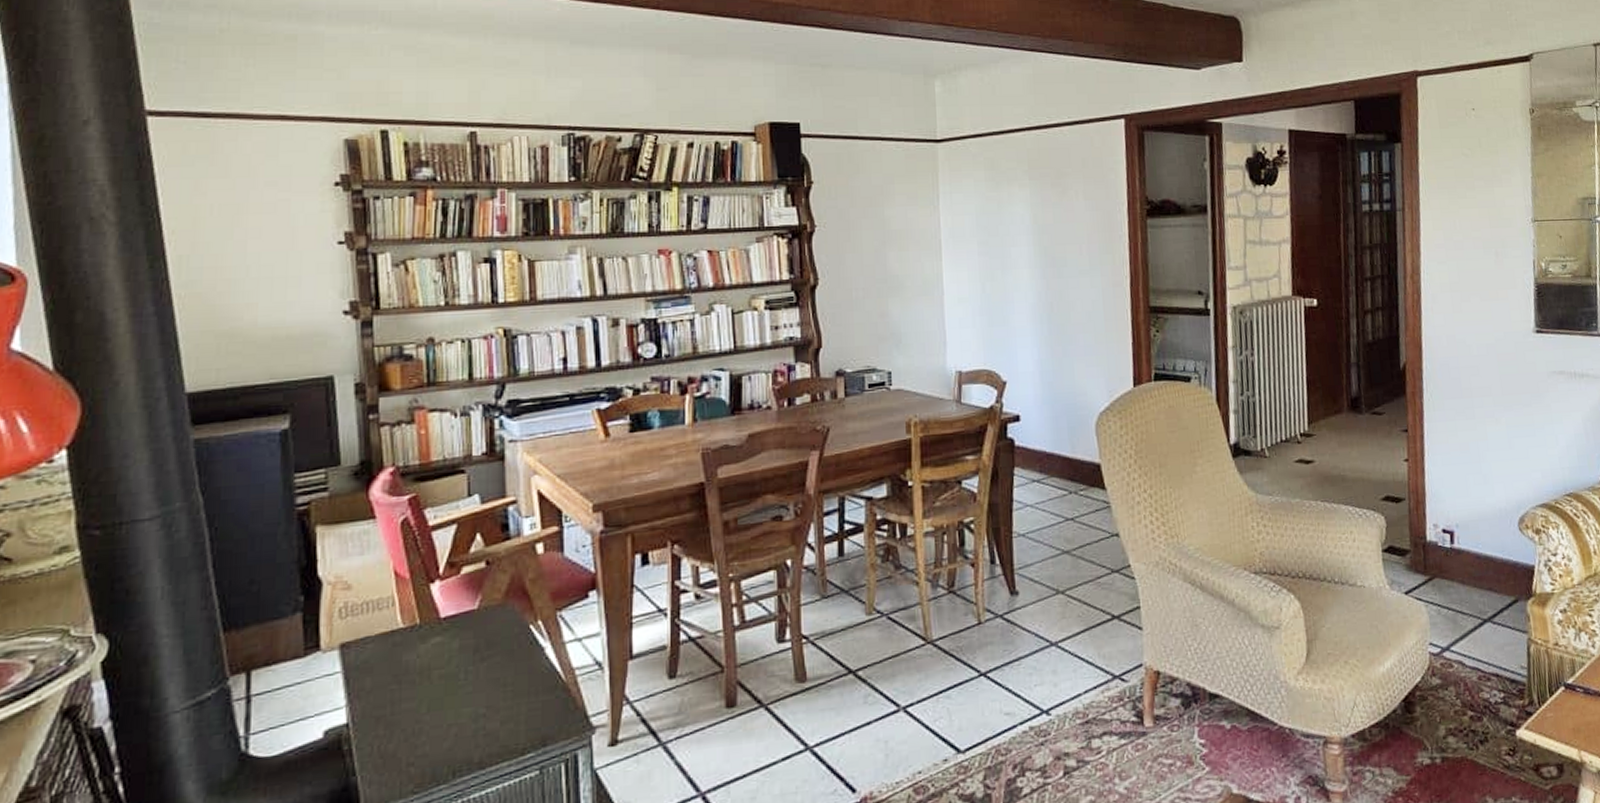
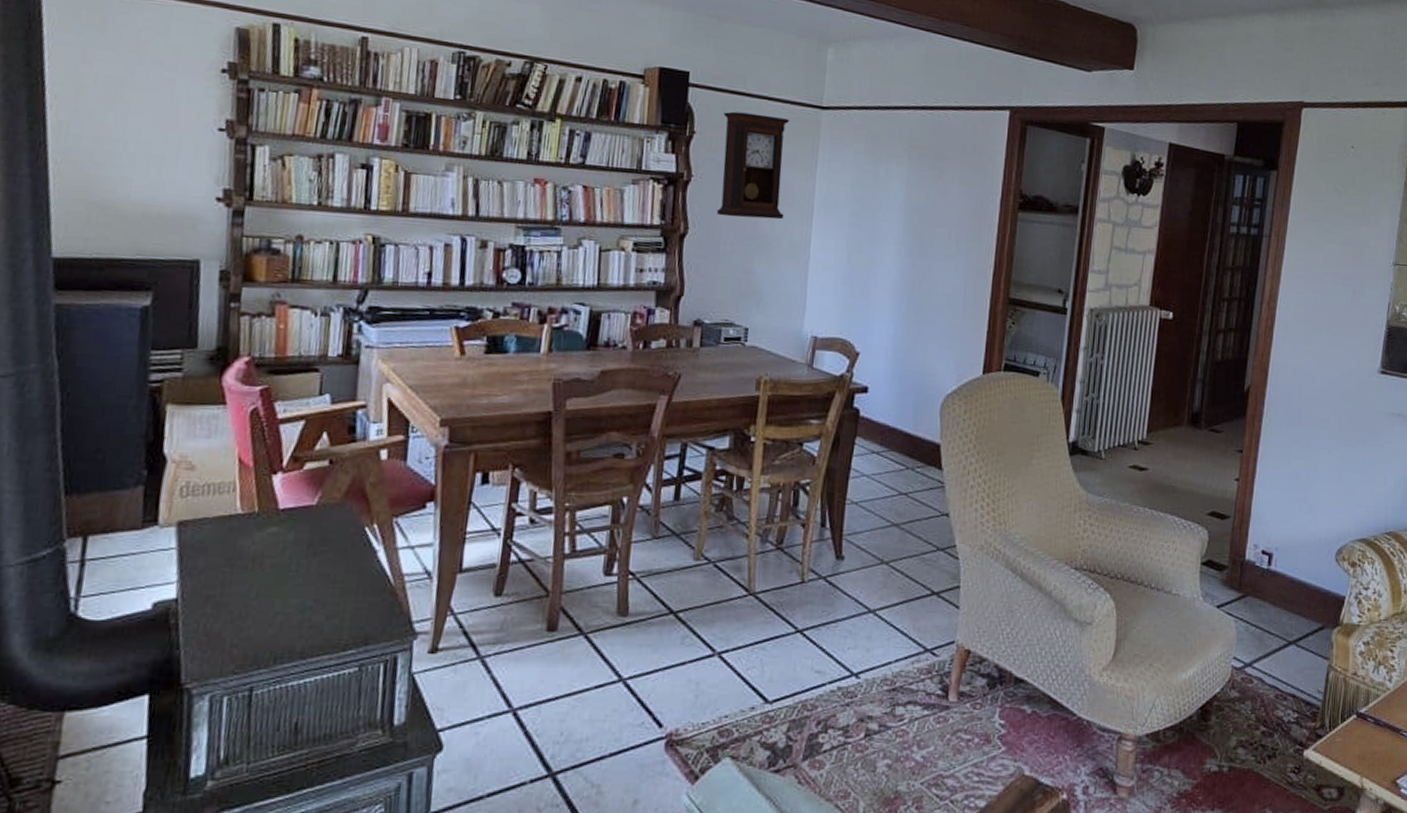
pendulum clock: none [839,155,912,262] -> present [716,111,790,220]

